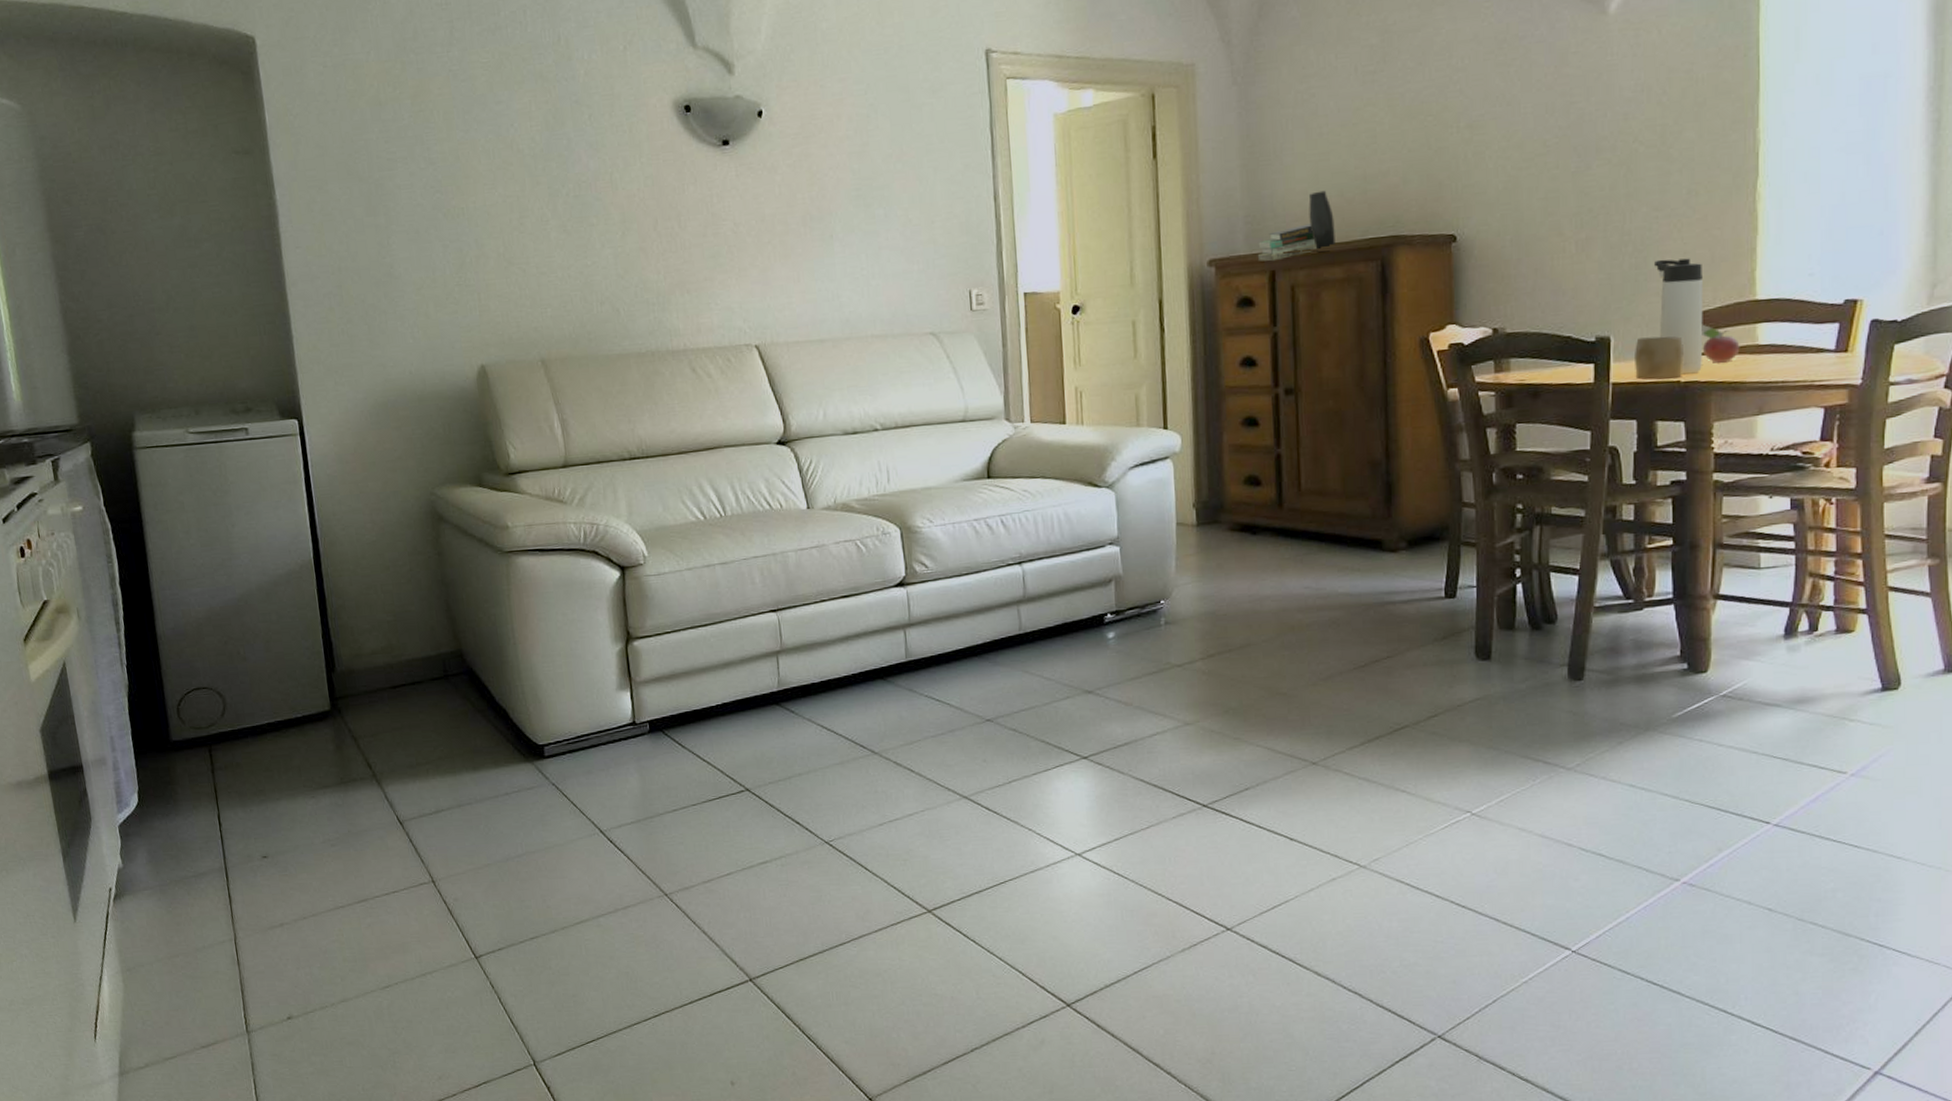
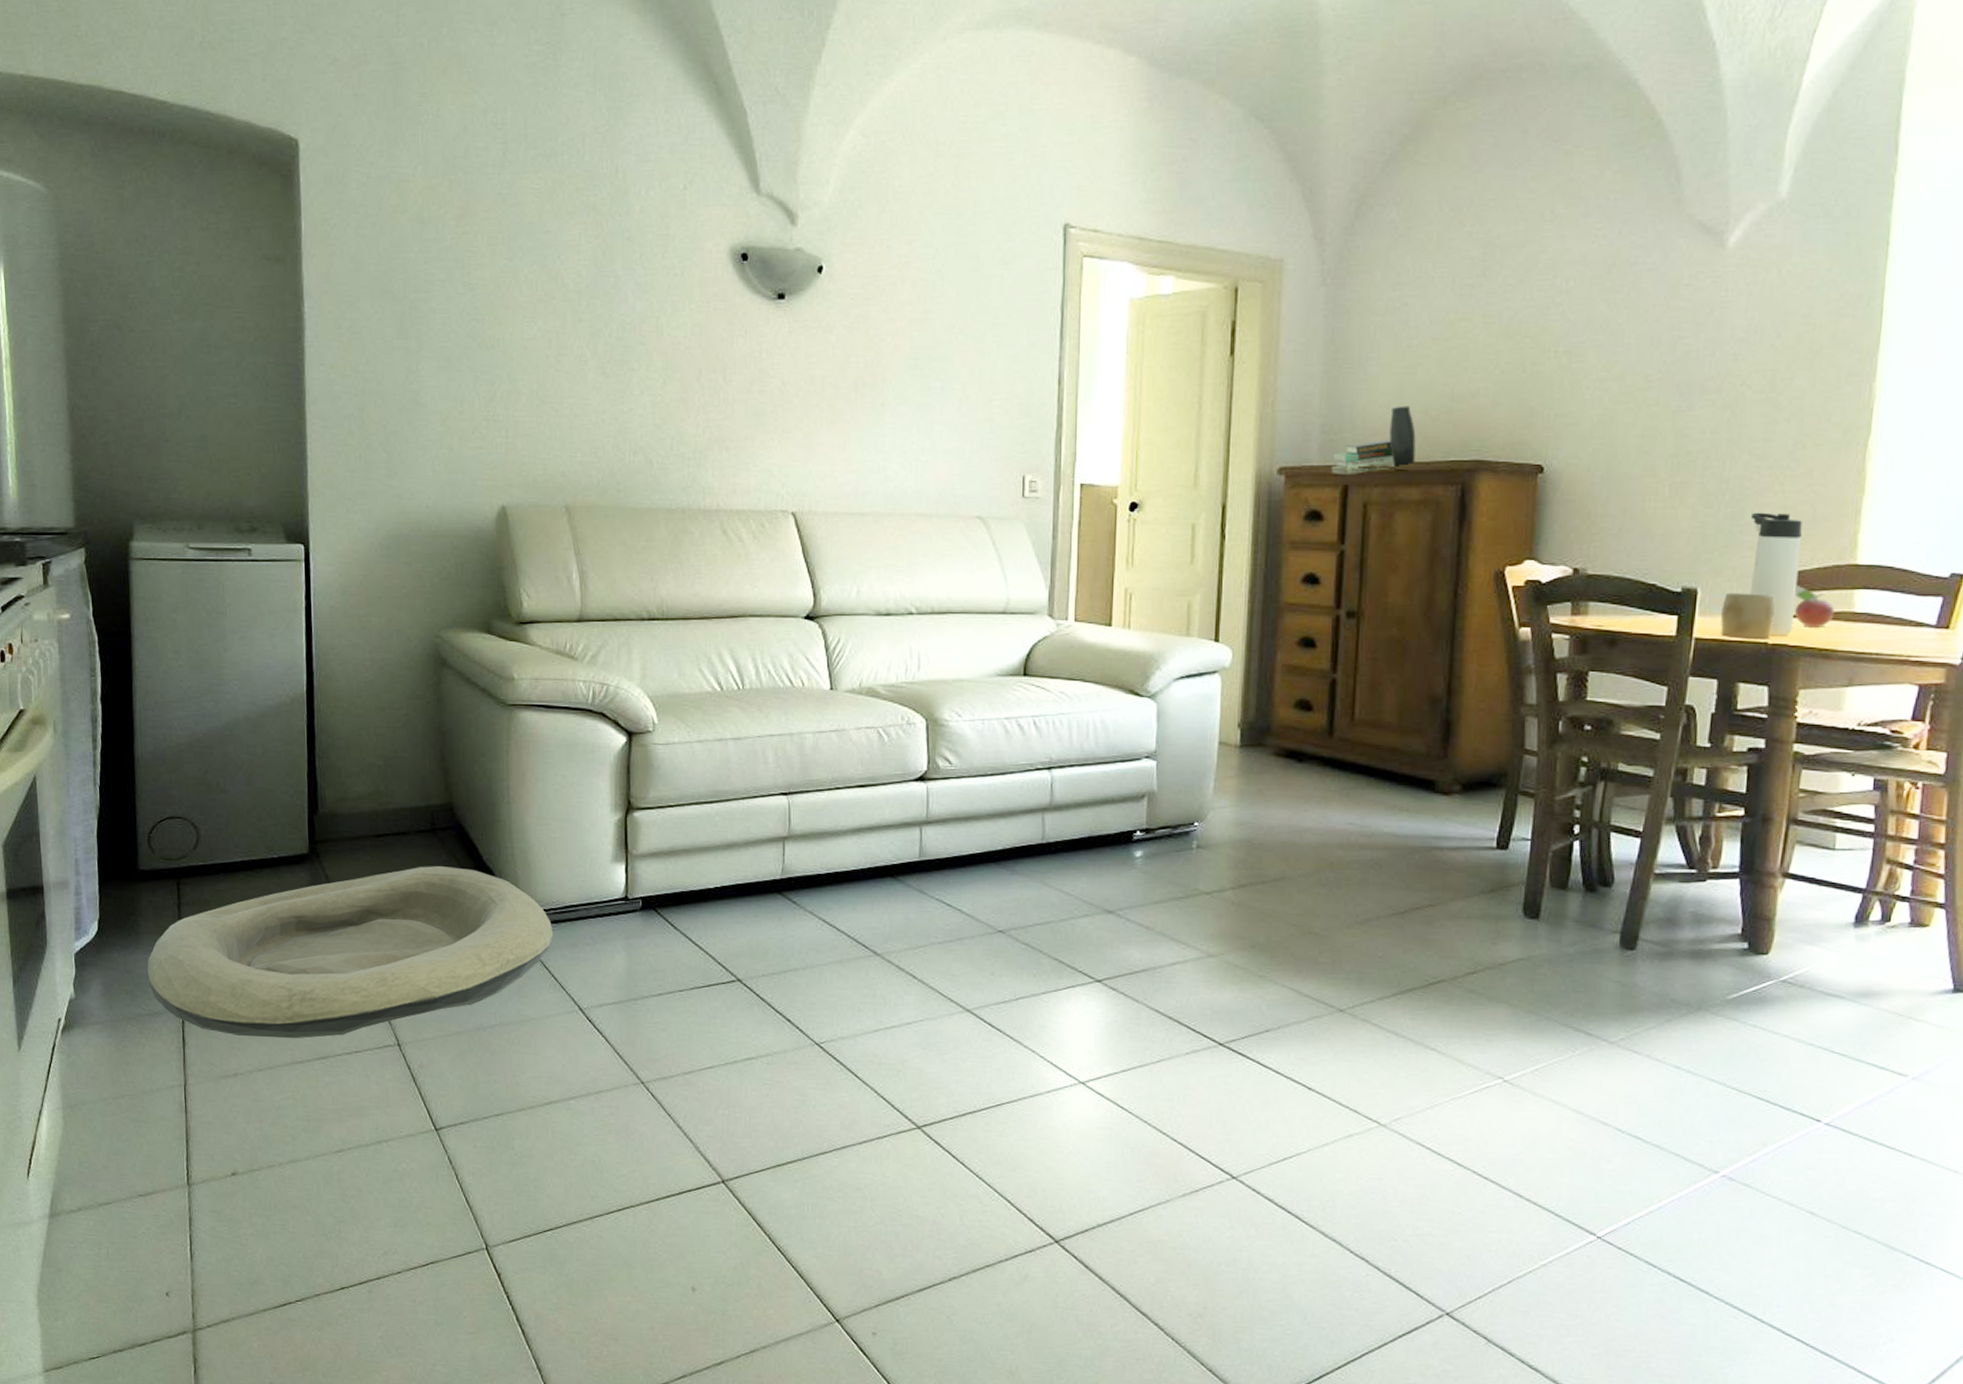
dog bed: none [188,709,569,889] -> present [146,866,554,1039]

